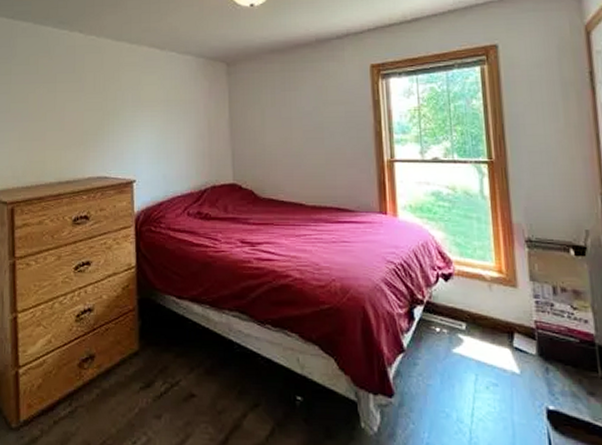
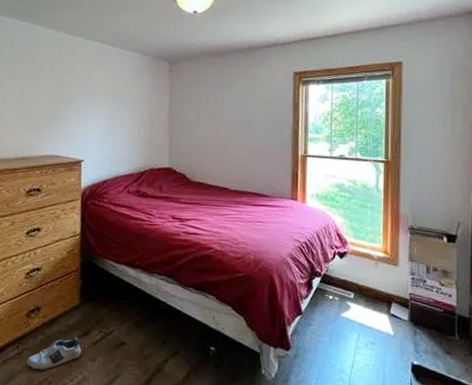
shoe: none [81,390,145,434] -> present [26,337,82,373]

